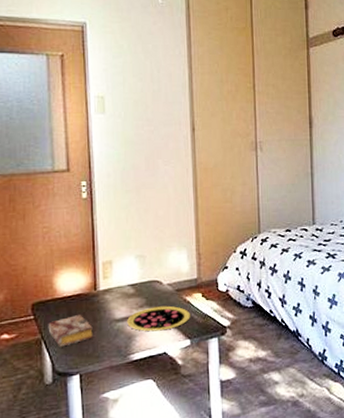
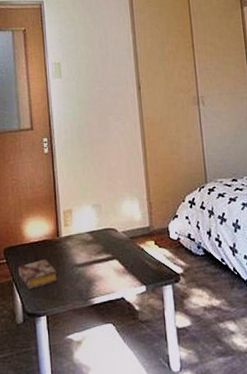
pizza: present [127,305,190,332] -> none [87,252,145,277]

